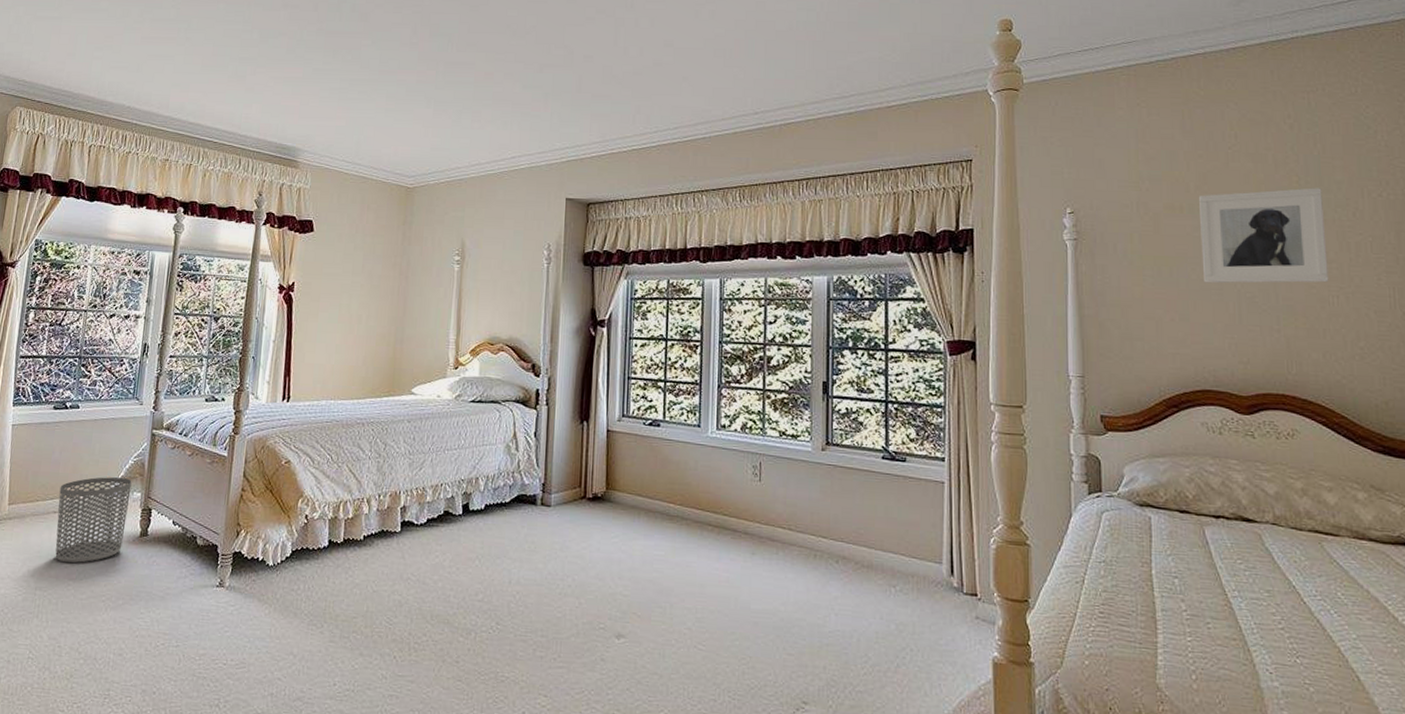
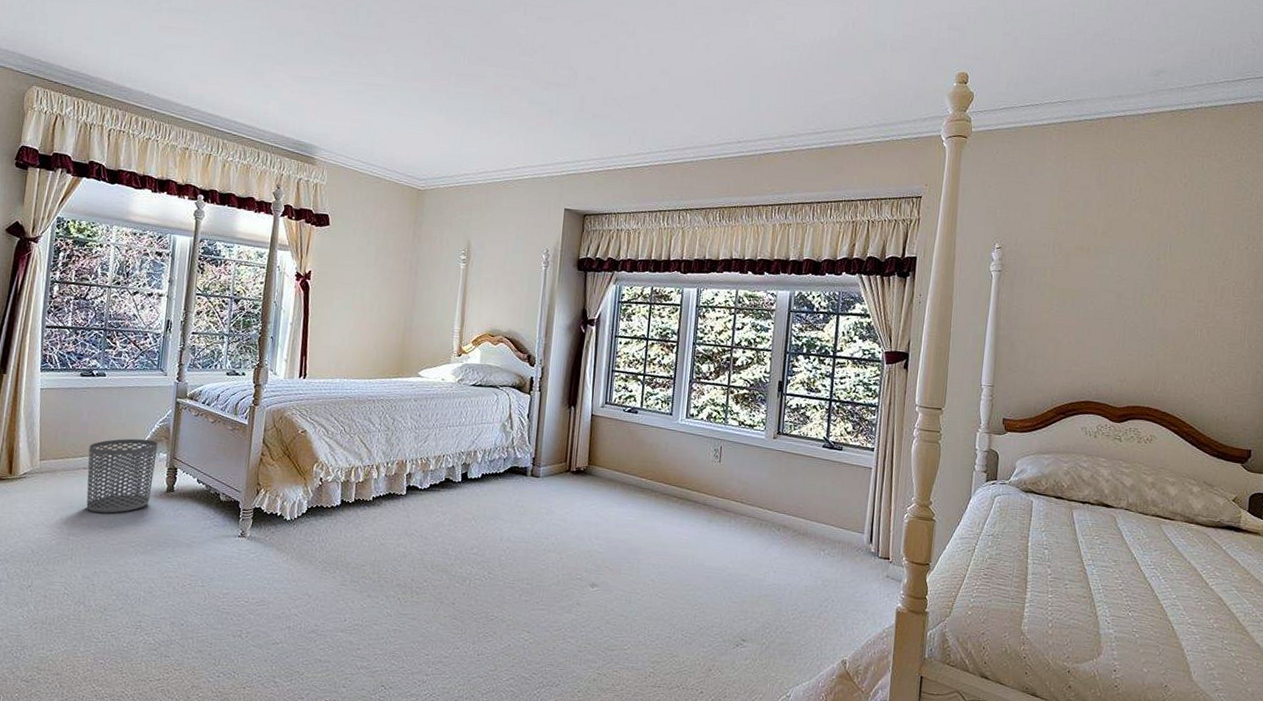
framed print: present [1198,188,1329,283] -> none [1098,238,1202,318]

